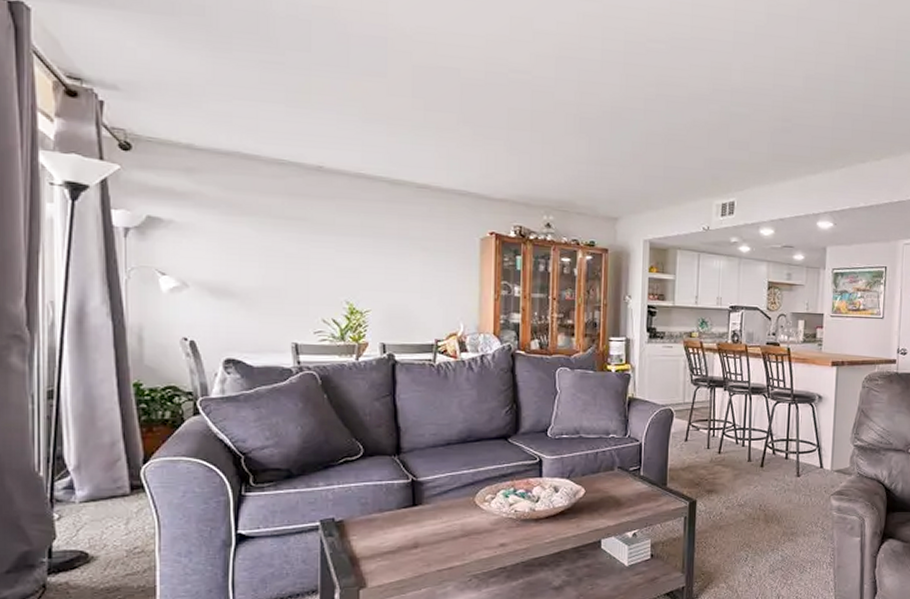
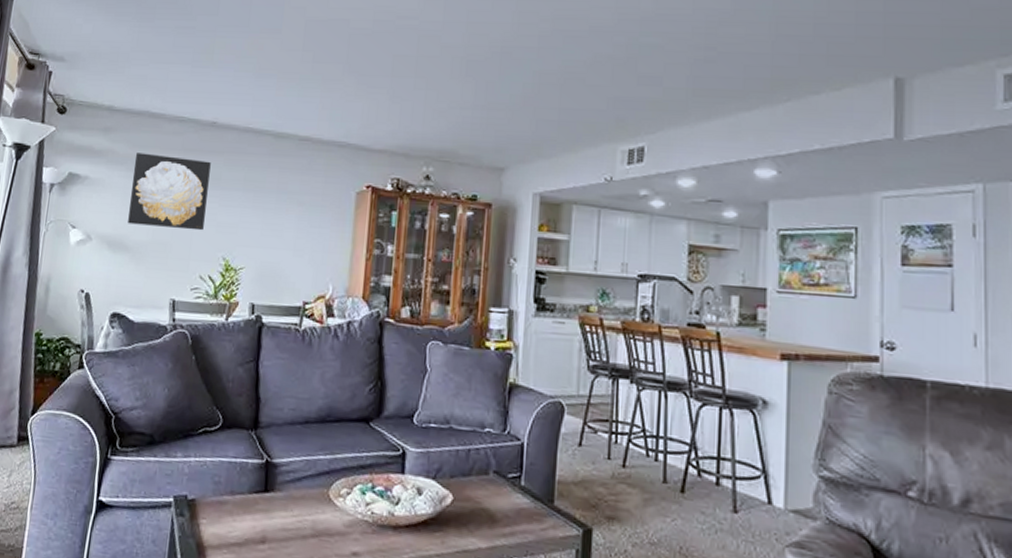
wall art: none [229,196,321,276] -> present [128,153,211,231]

